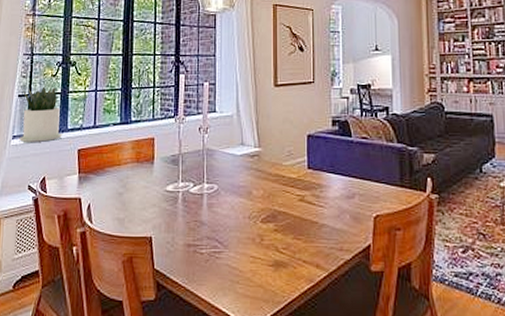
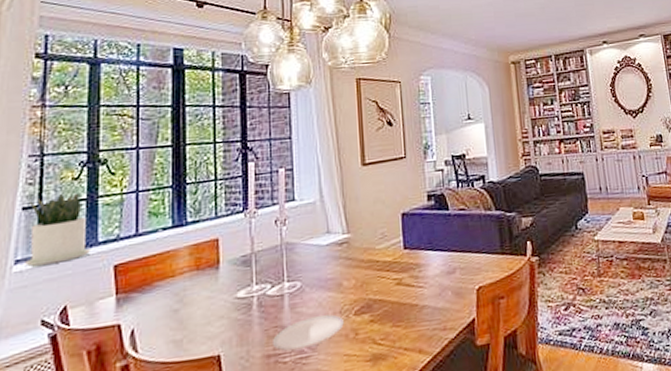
plate: none [193,218,252,244] -> present [273,314,344,351]

